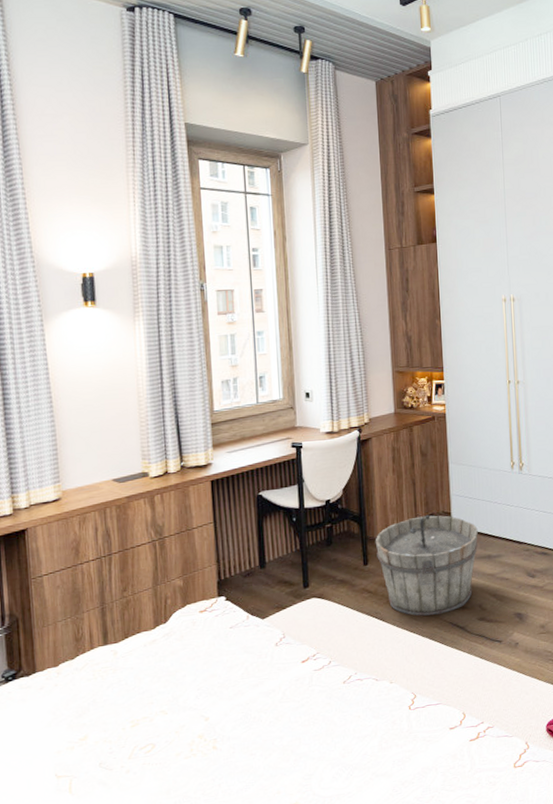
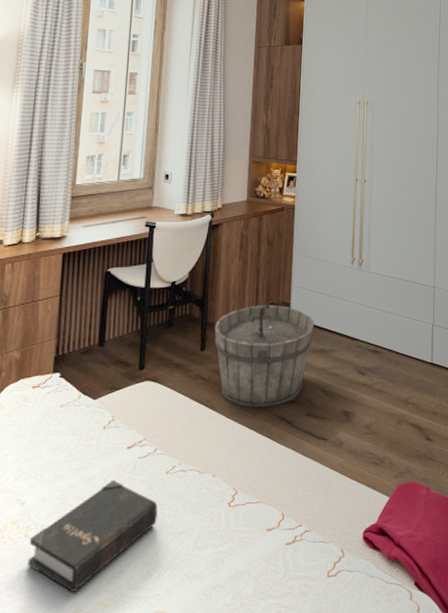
hardback book: none [218,692,340,796] -> present [27,479,158,593]

